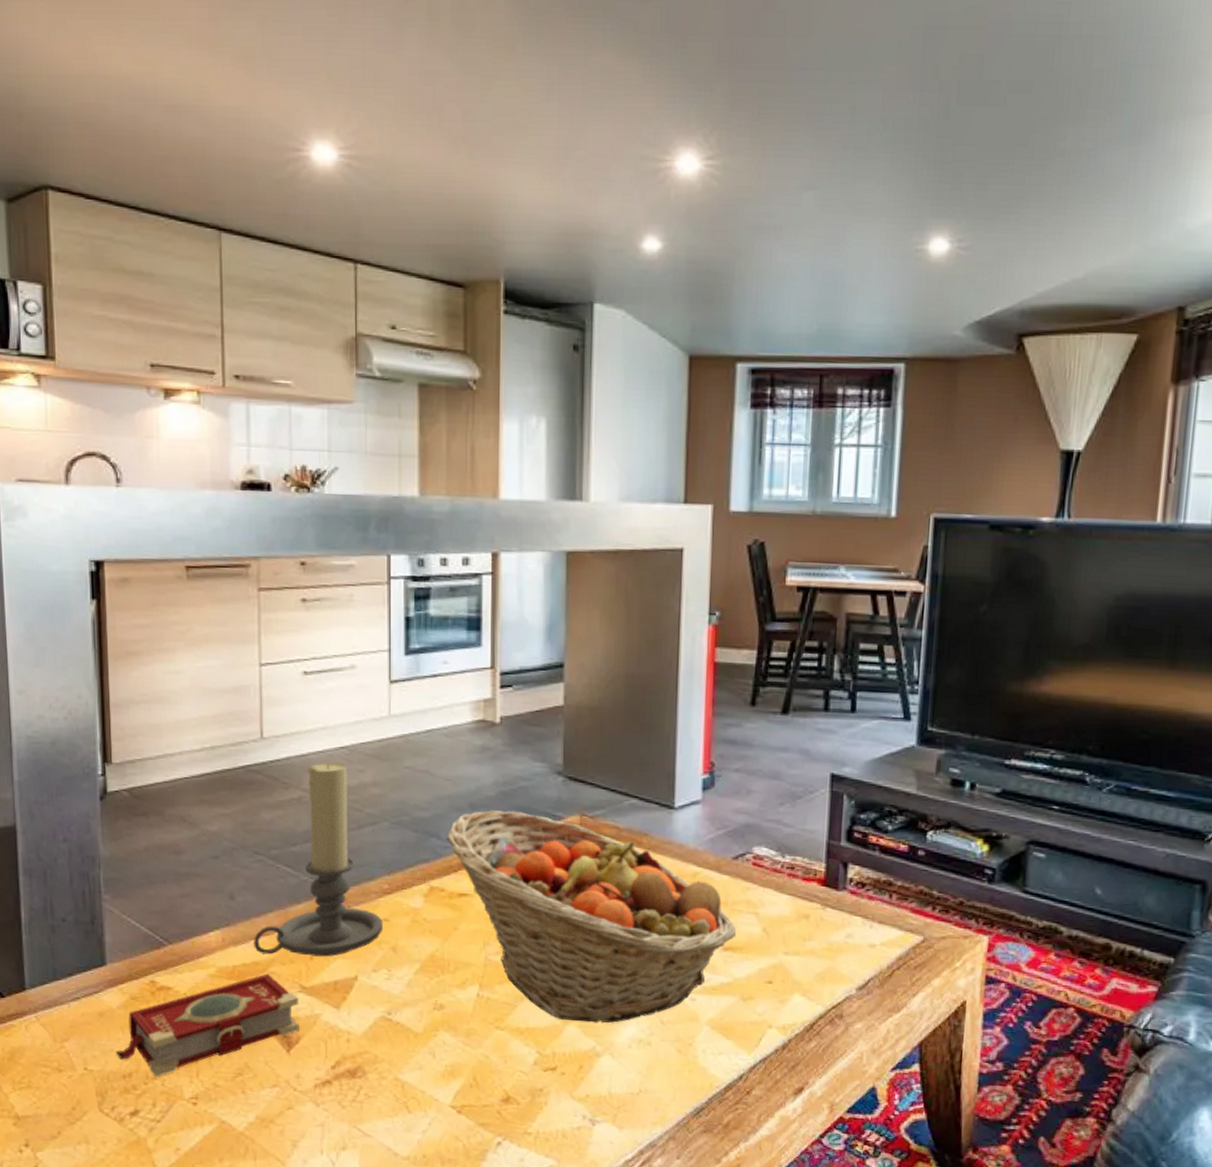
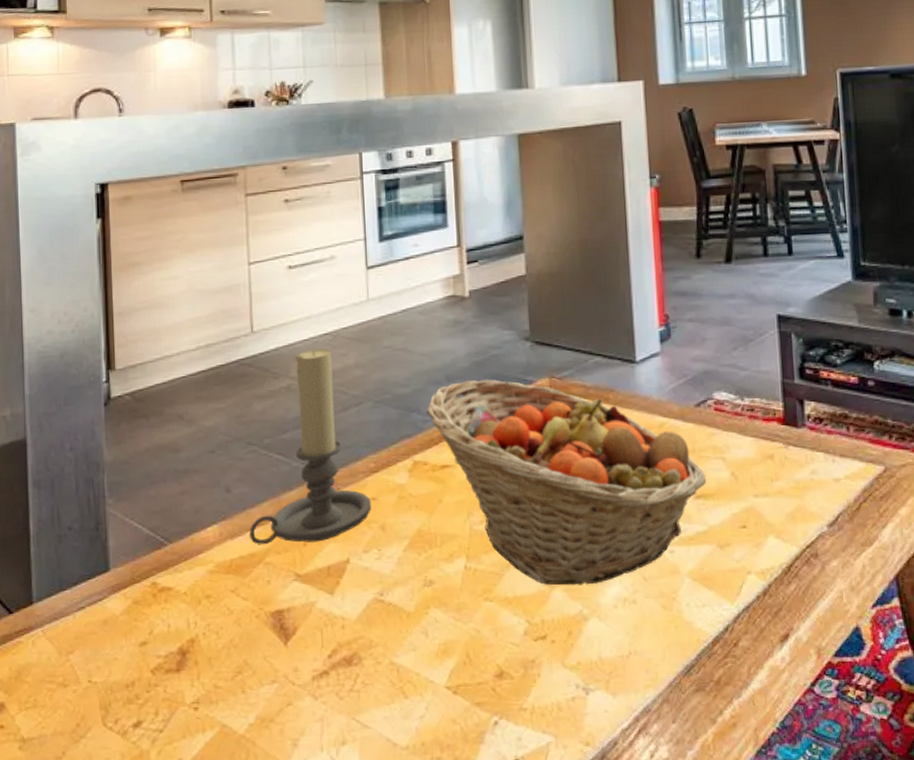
book: present [116,973,299,1077] -> none [119,565,296,683]

